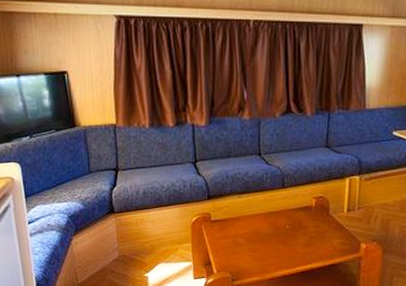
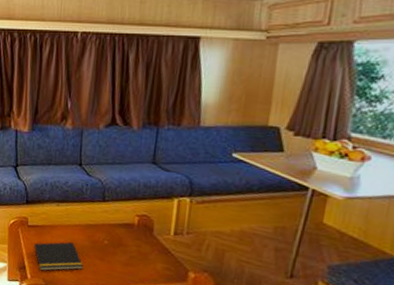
notepad: none [217,231,267,264] -> present [33,242,83,271]

